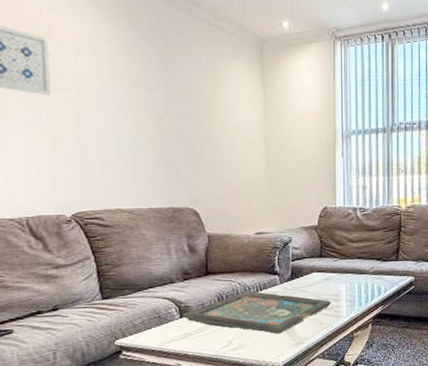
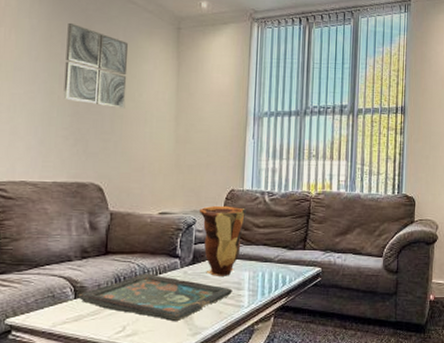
wall art: none [149,48,214,133] -> present [63,22,129,108]
decorative vase: none [294,223,340,290] -> present [199,205,247,276]

